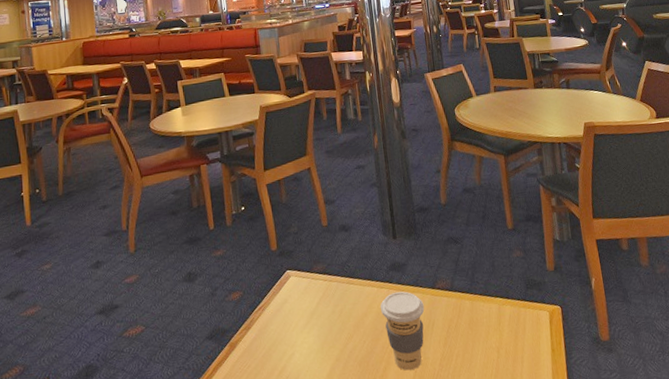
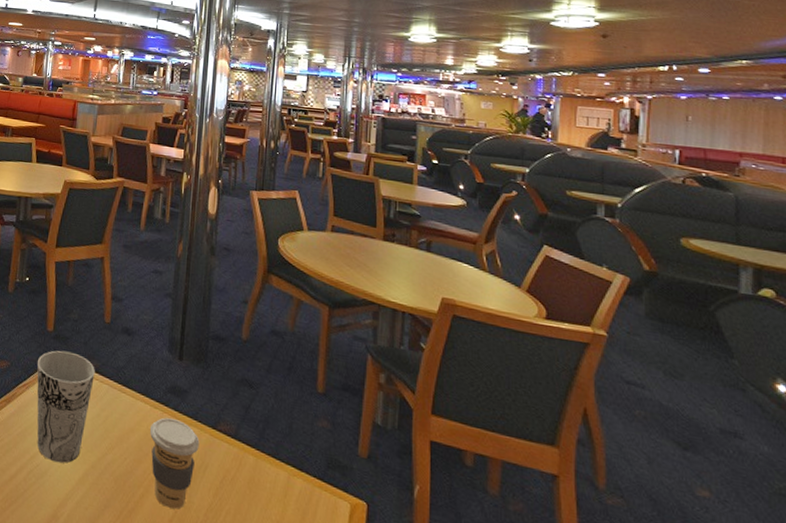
cup: none [267,263,324,369] -> present [37,350,95,463]

